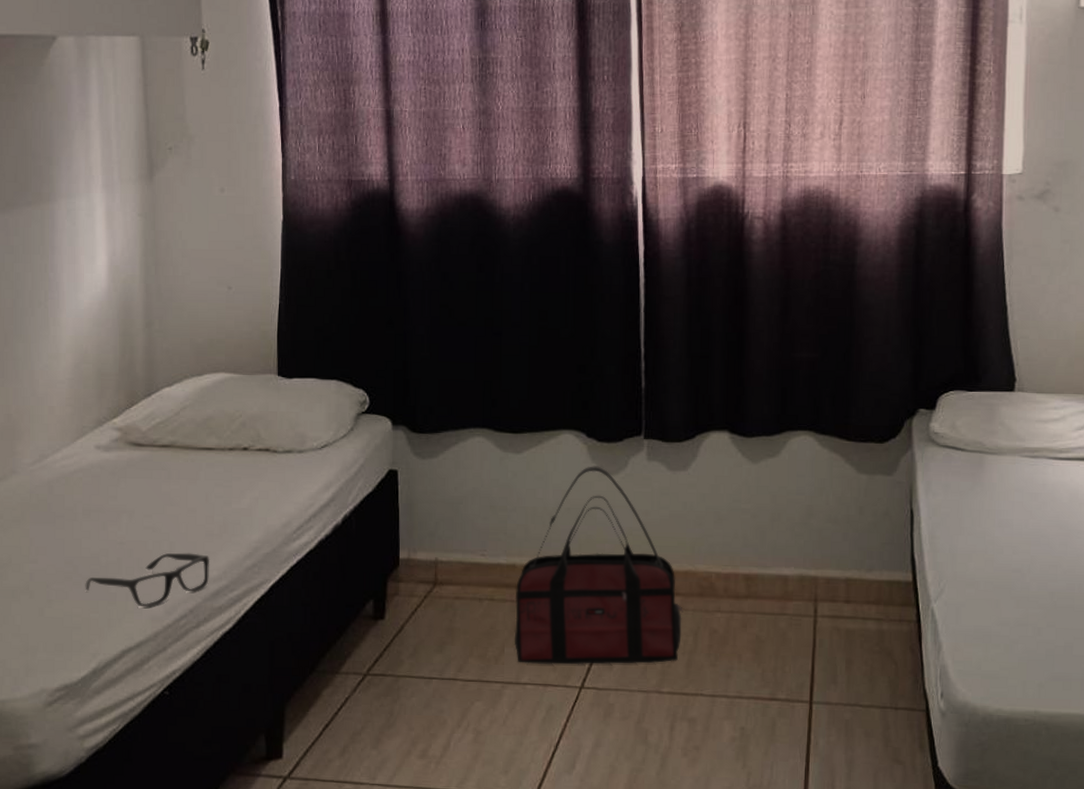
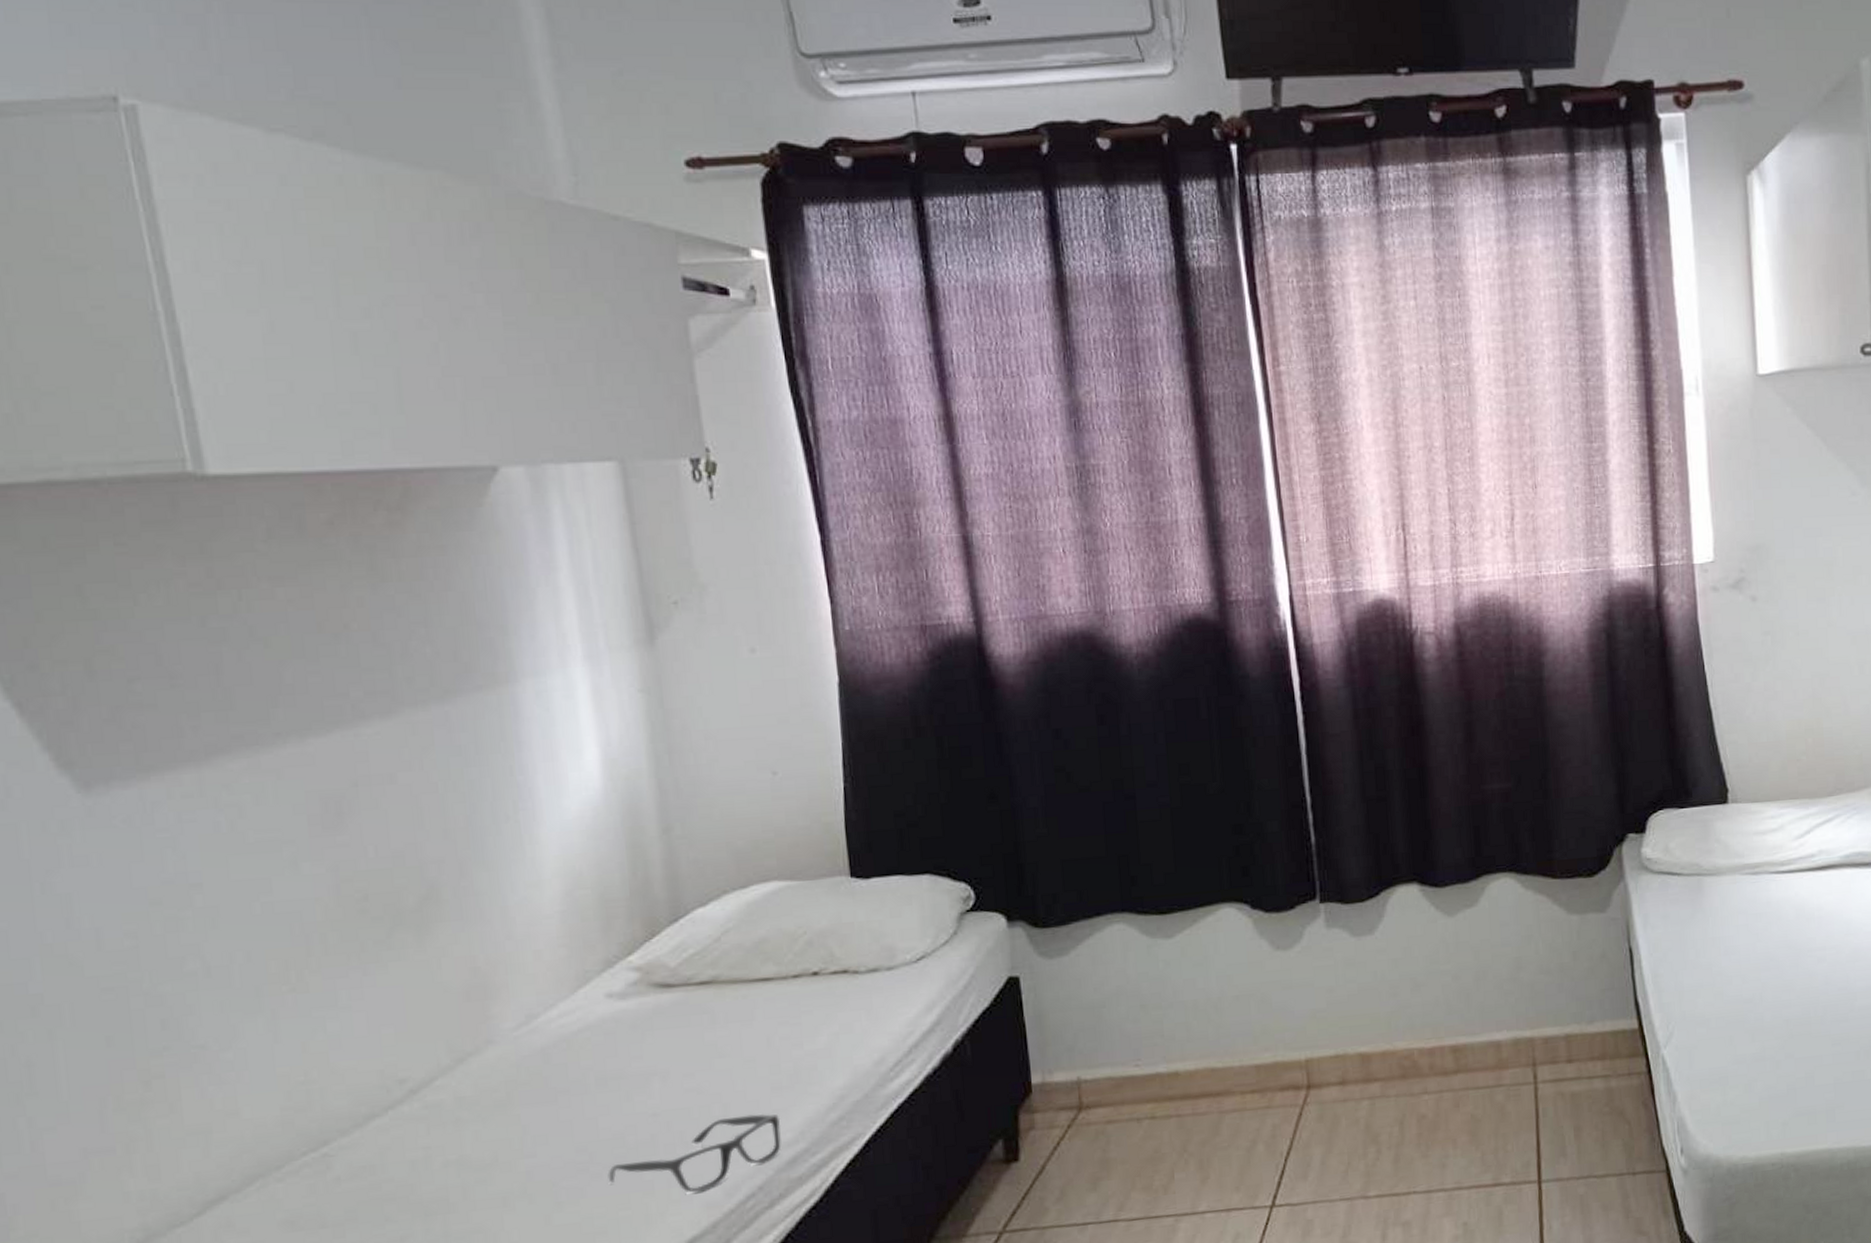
duffel bag: present [515,466,683,665] -> none [1181,941,1385,1189]

